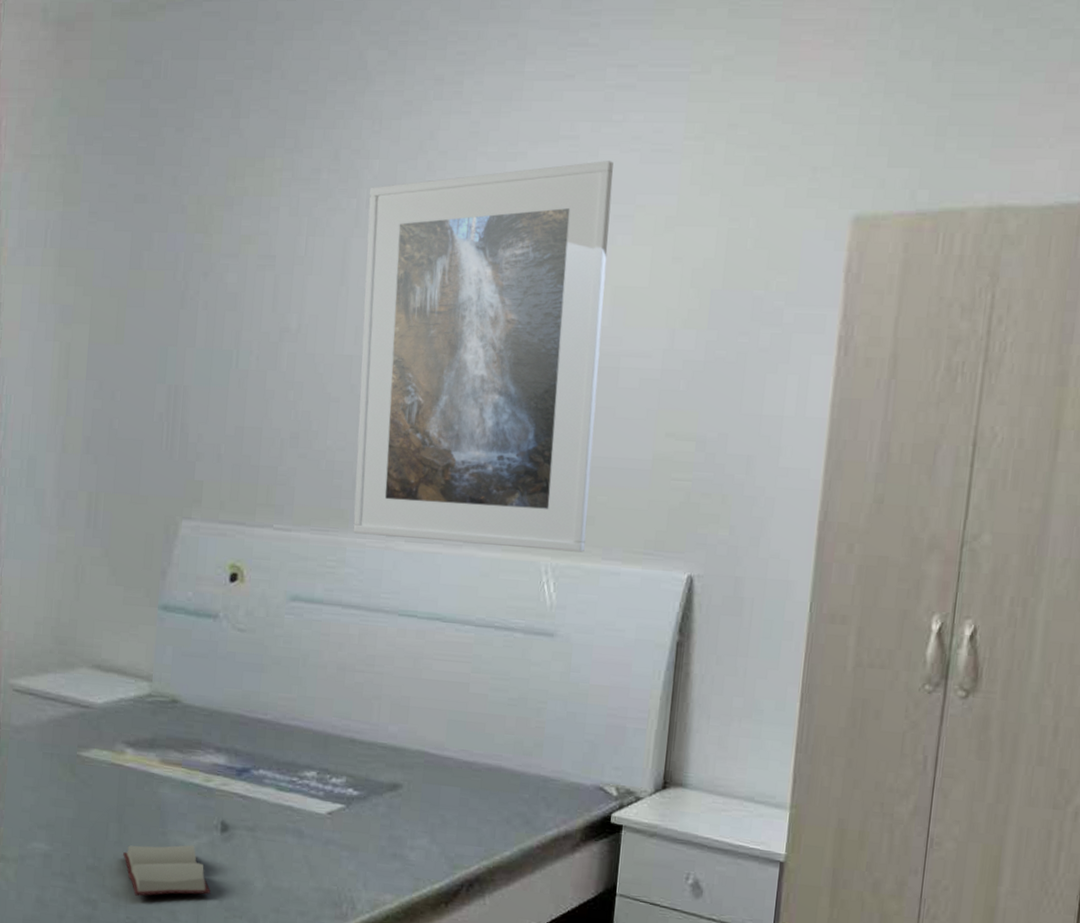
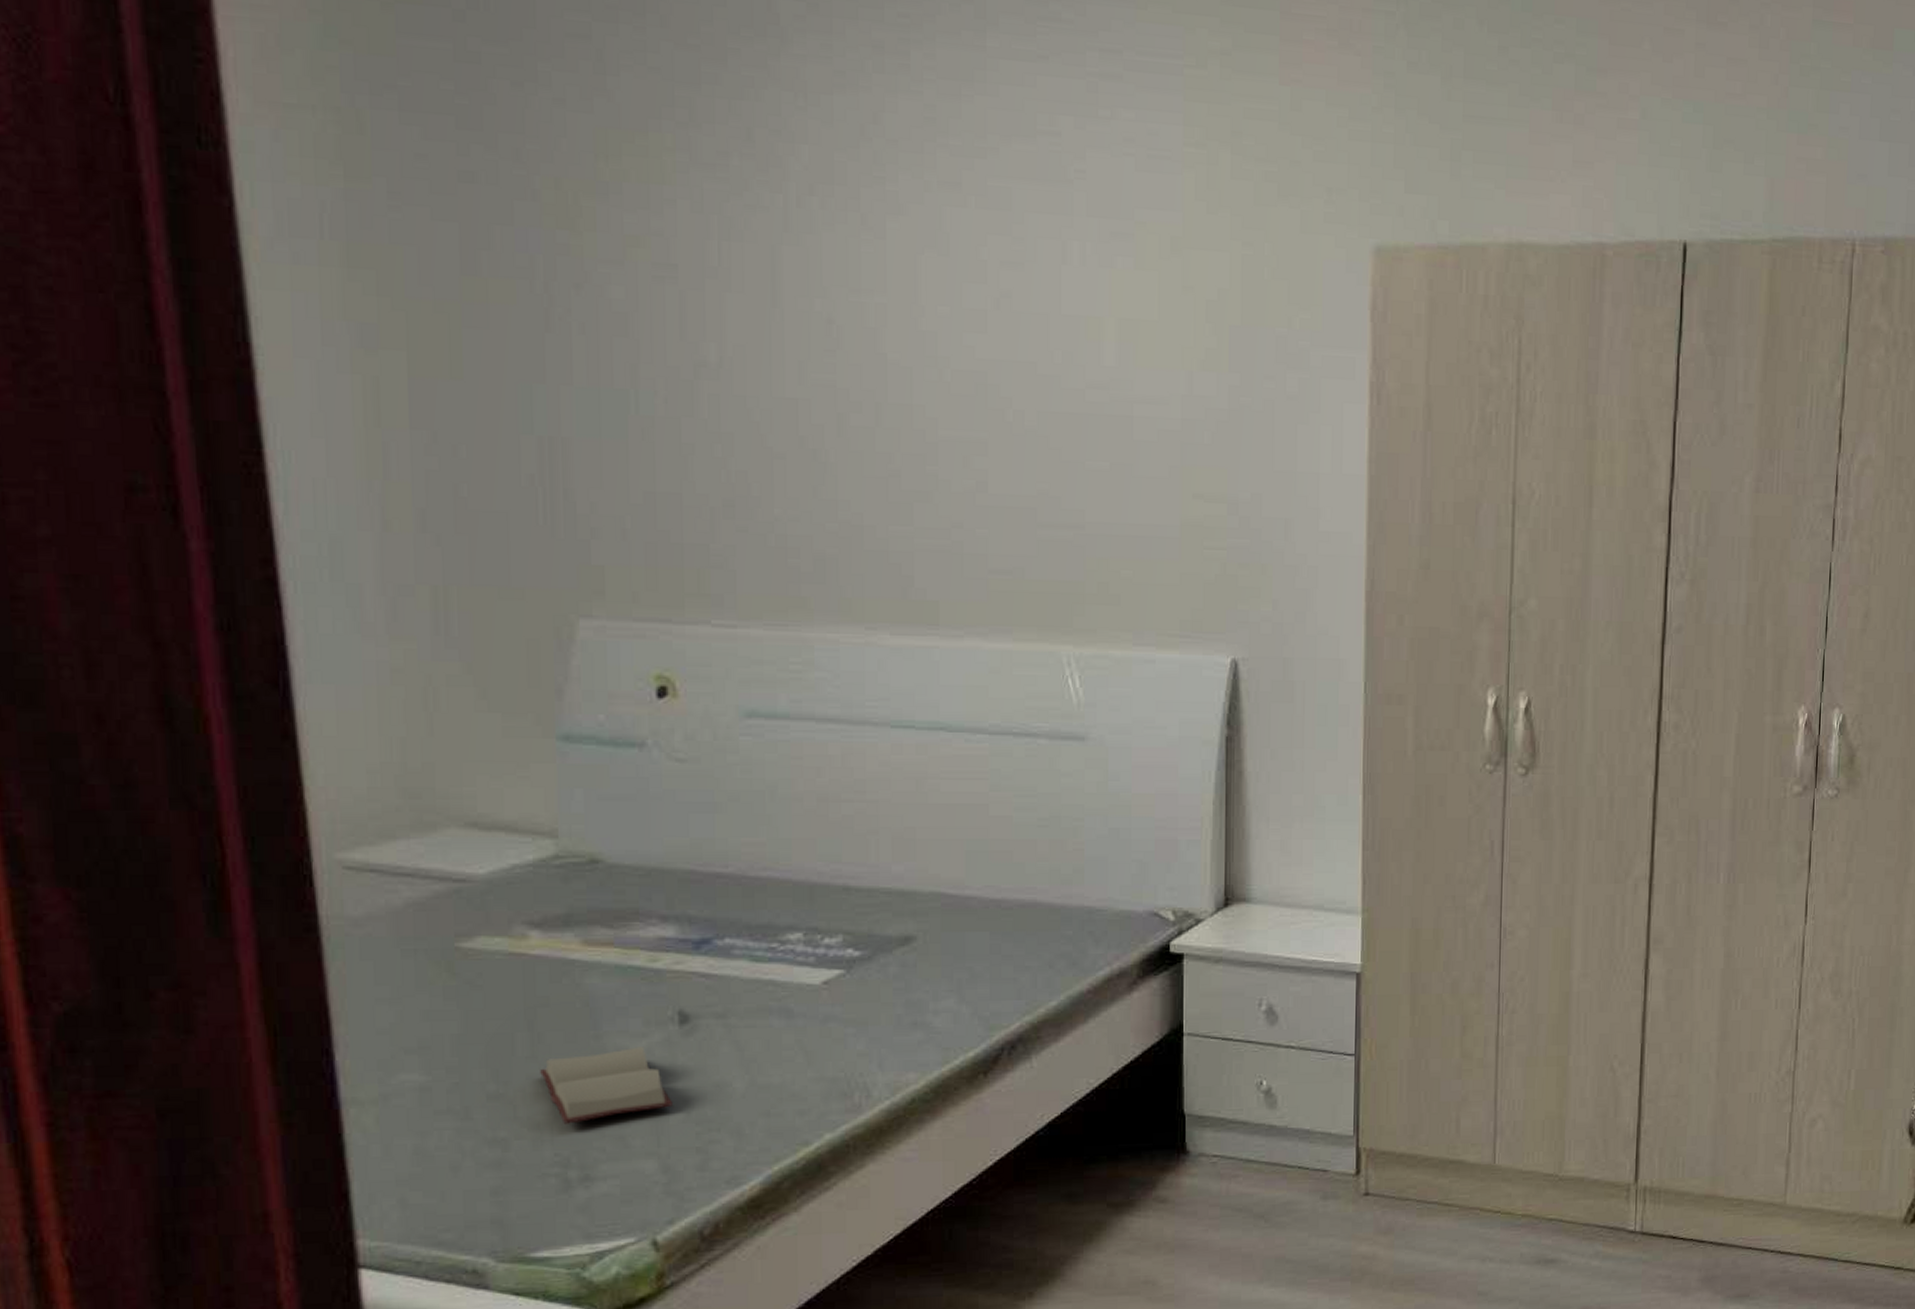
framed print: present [353,161,613,552] -> none [799,165,1112,638]

